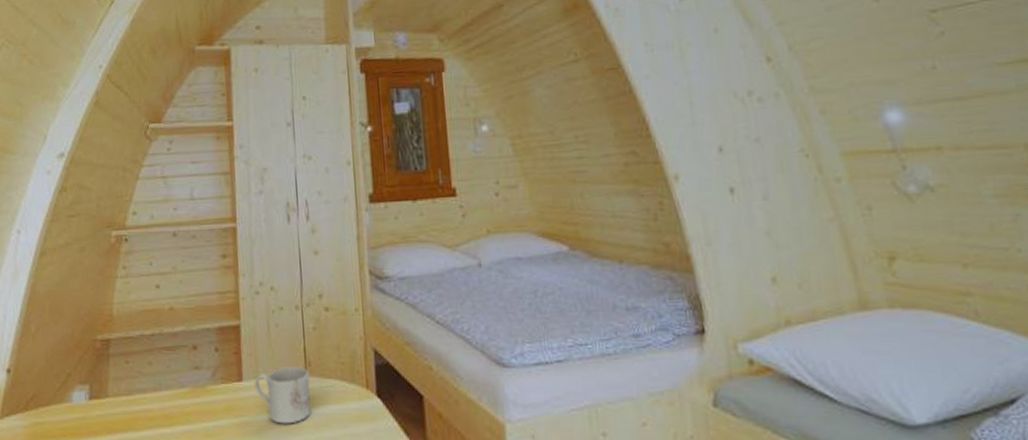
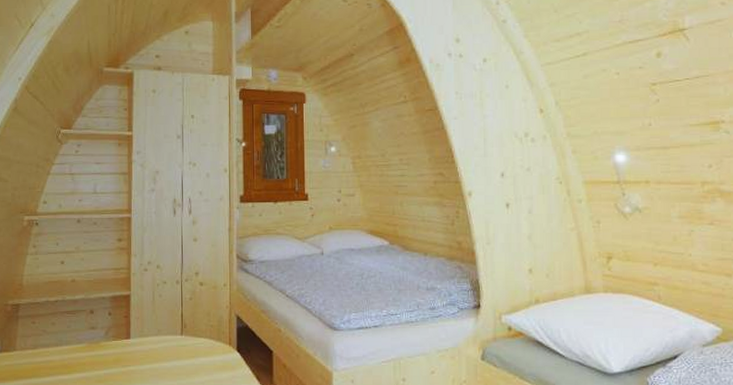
mug: present [254,367,311,424] -> none [140,328,185,372]

